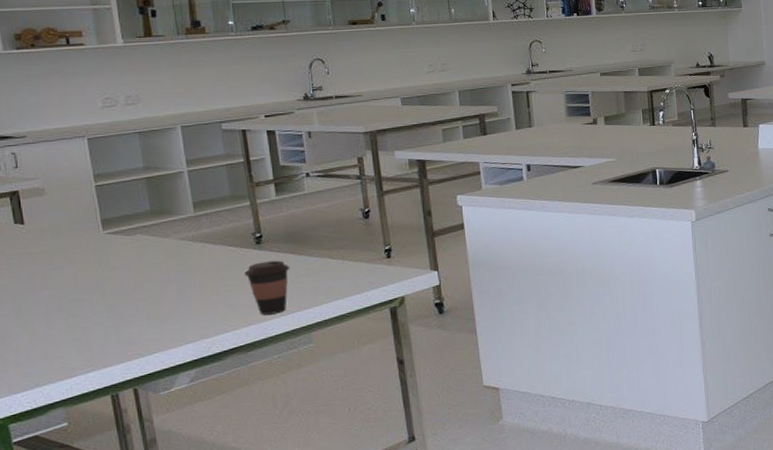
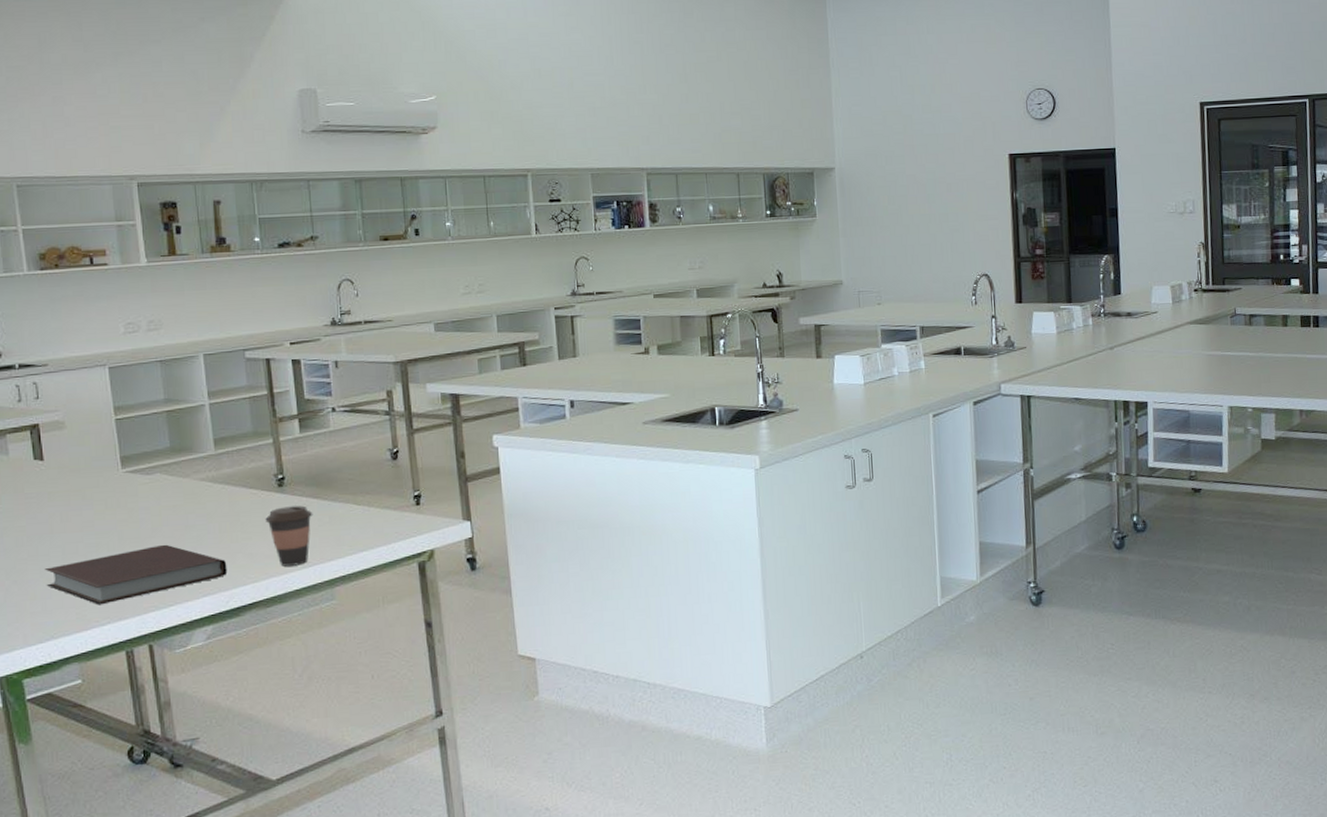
notebook: none [28,298,209,355] -> present [45,544,228,605]

